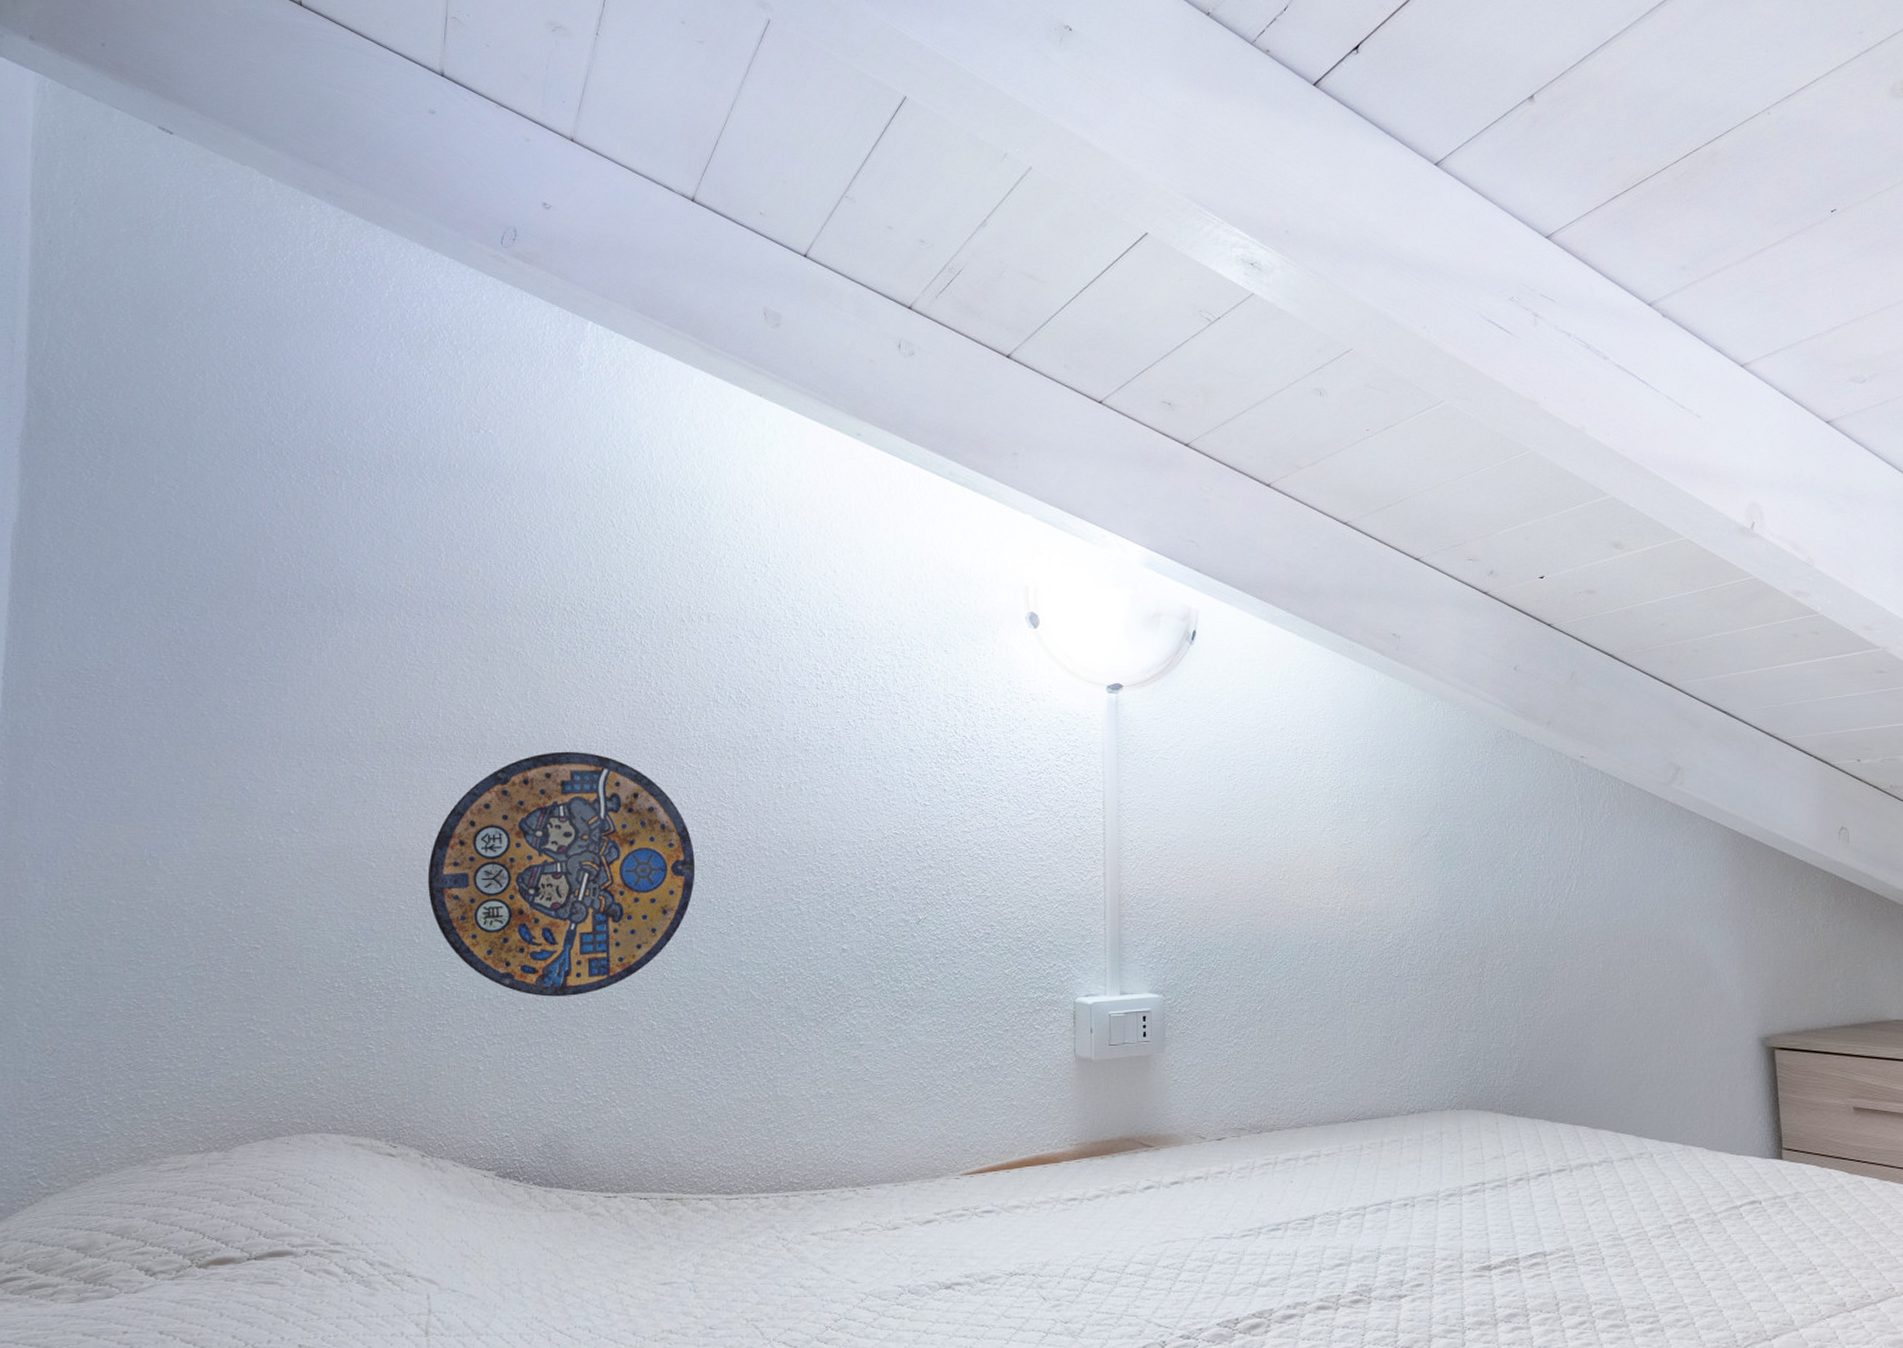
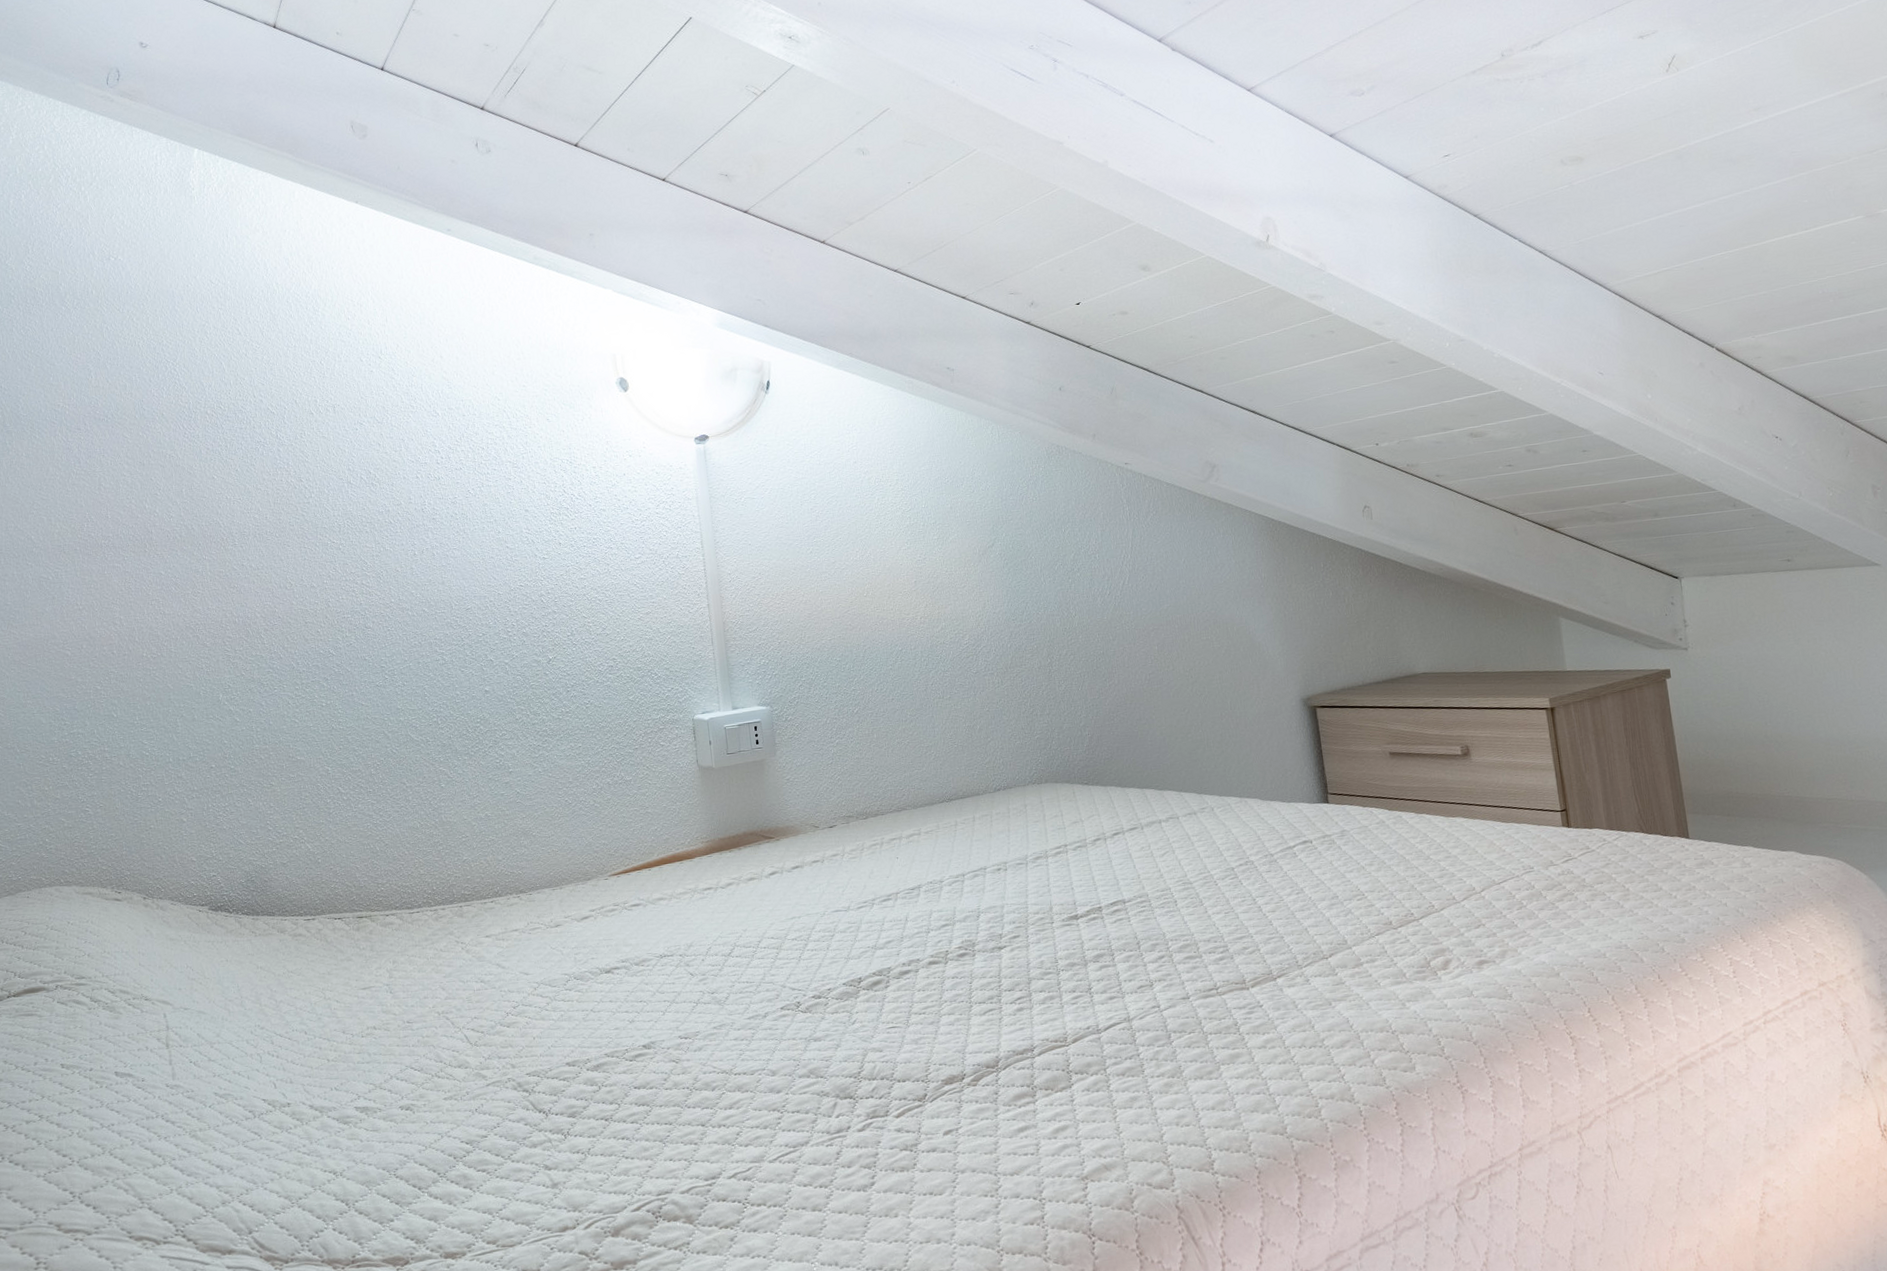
manhole cover: present [427,751,696,997] -> none [116,538,350,754]

